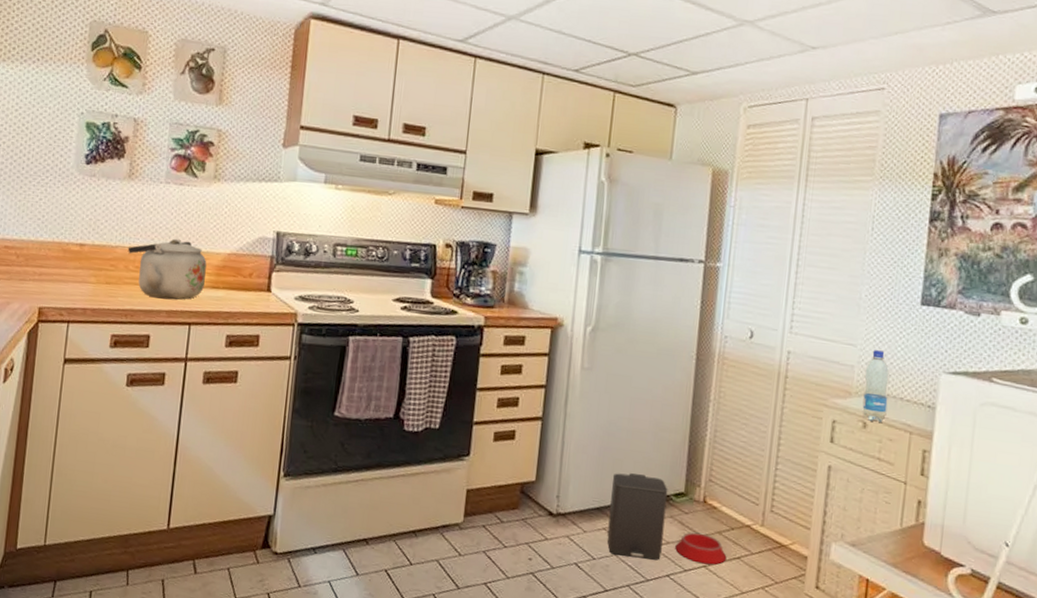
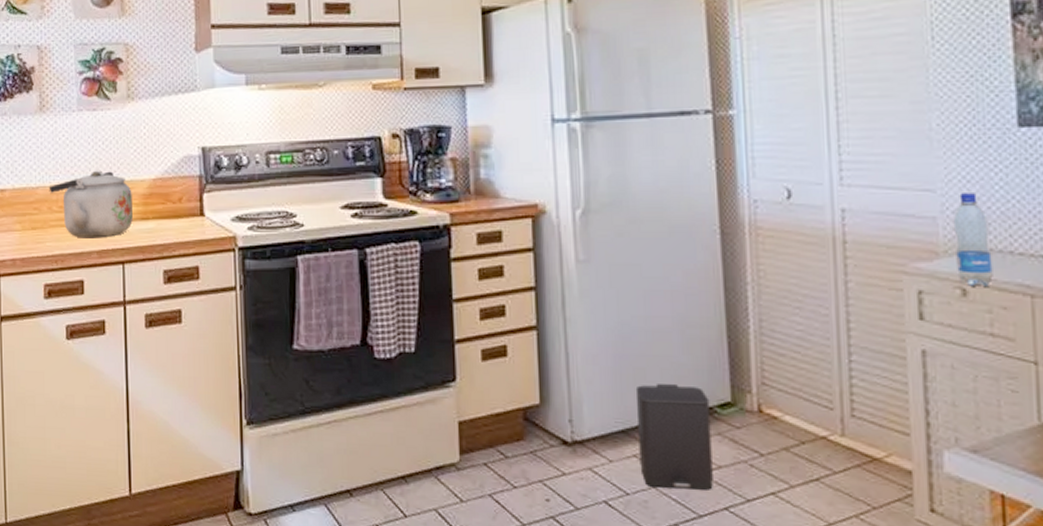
pet bowl: present [675,532,727,565] -> none [730,451,801,491]

